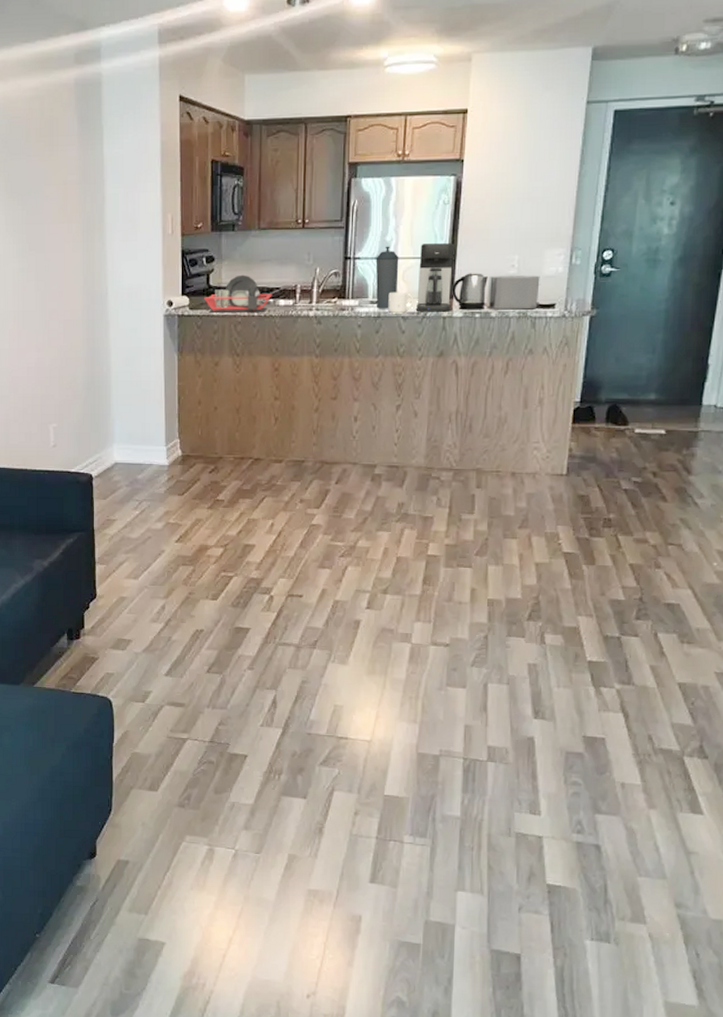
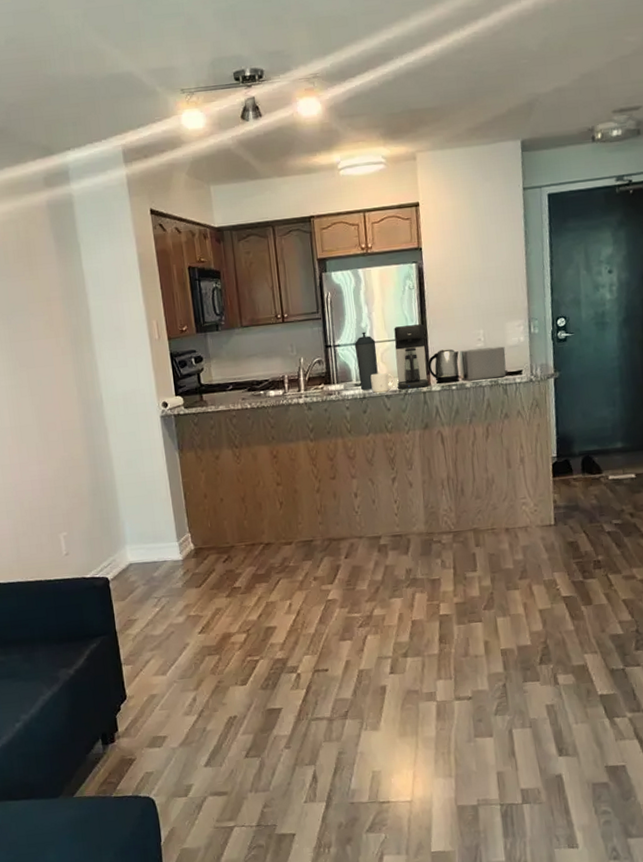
dish rack: present [204,274,272,313] -> none [197,370,262,410]

